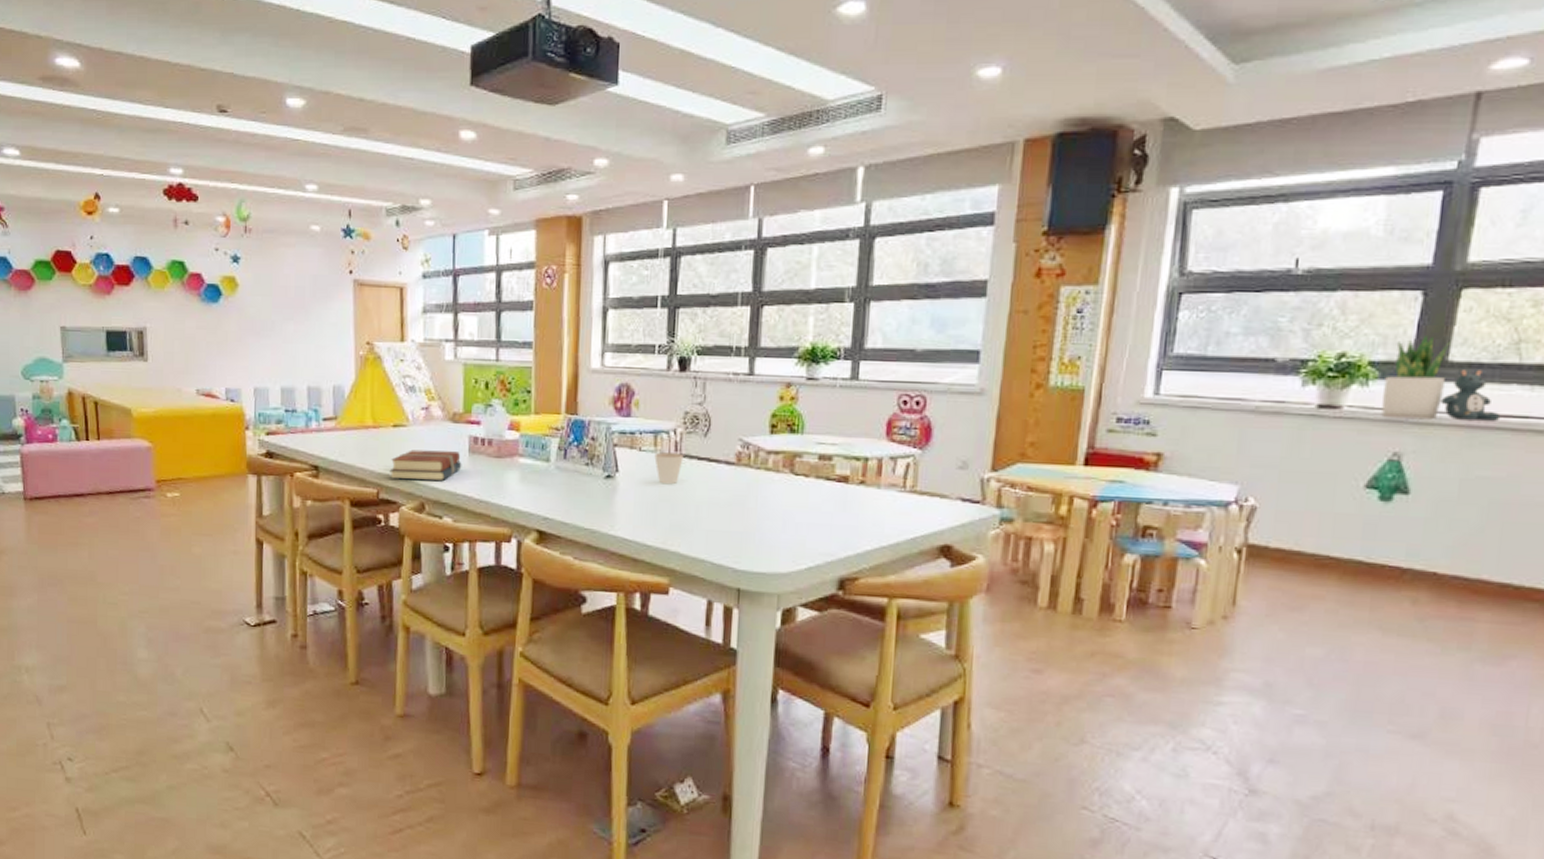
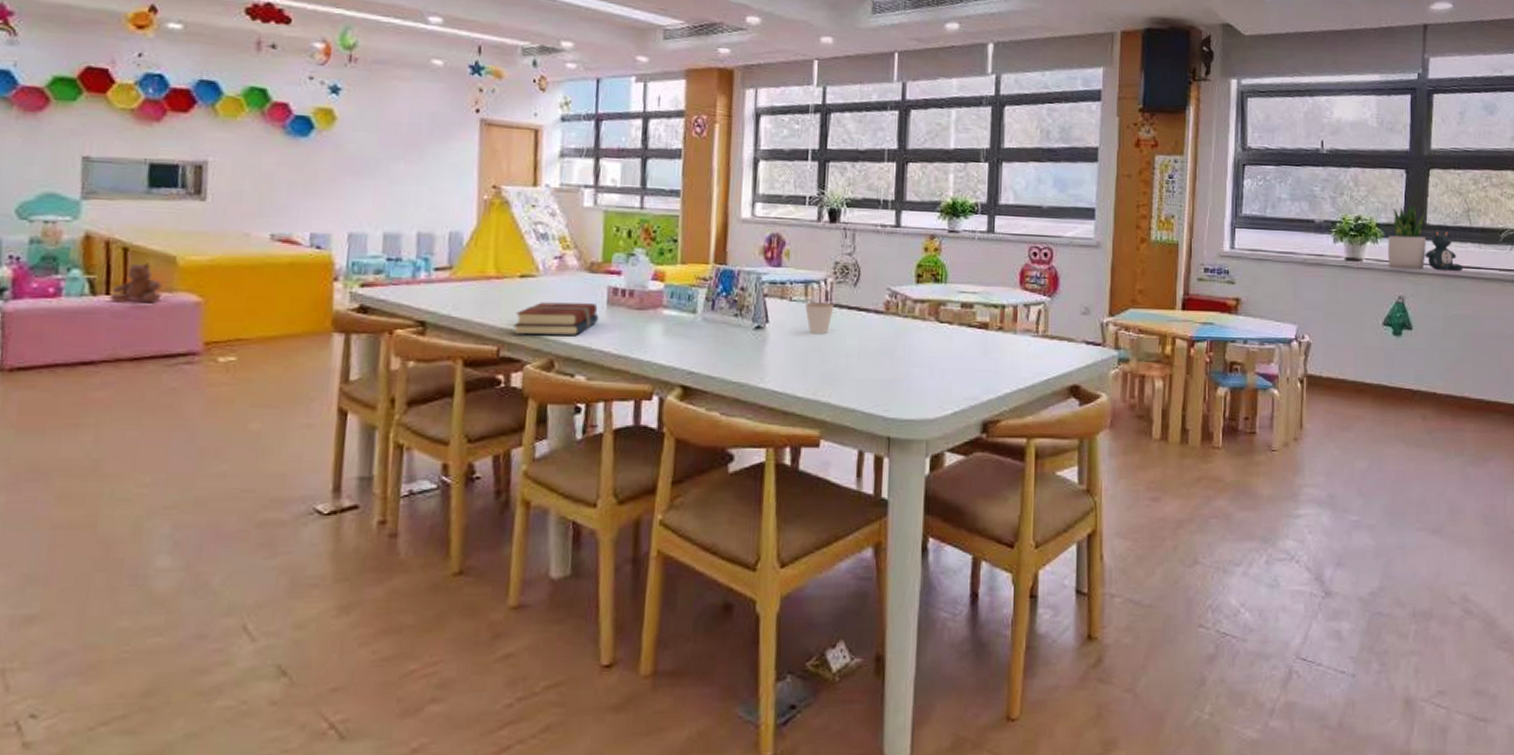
teddy bear: none [88,414,124,448] -> present [108,262,163,304]

